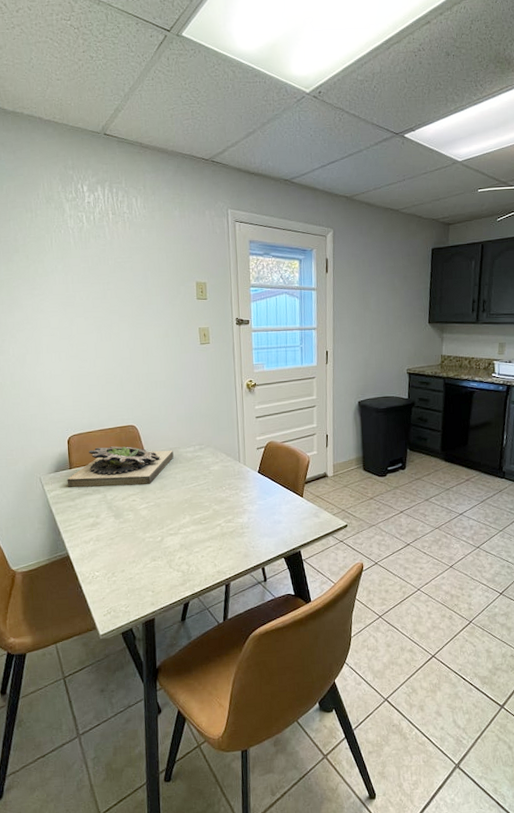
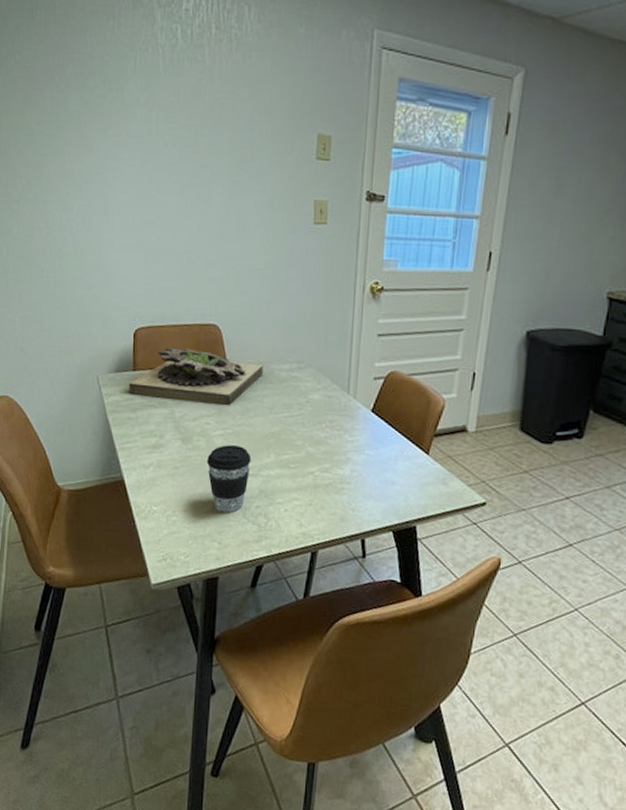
coffee cup: none [136,514,172,567] -> present [207,445,251,513]

